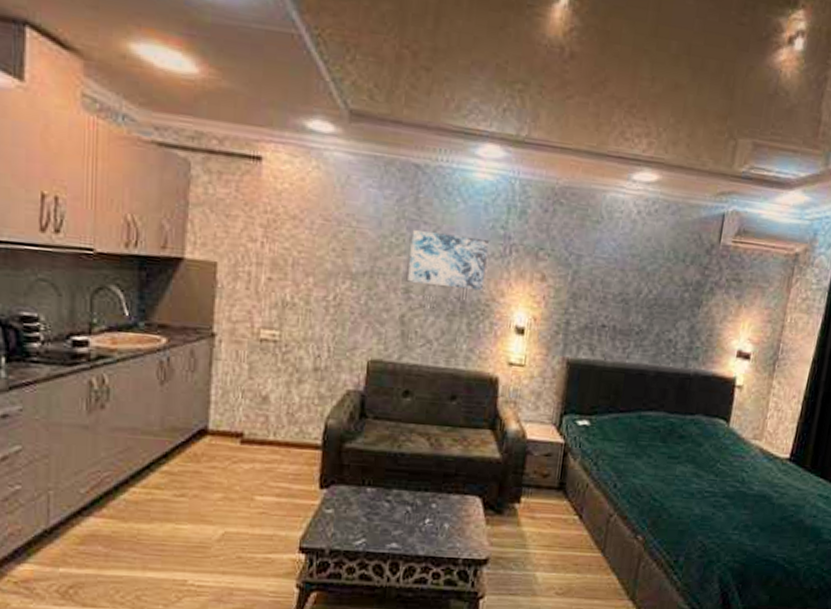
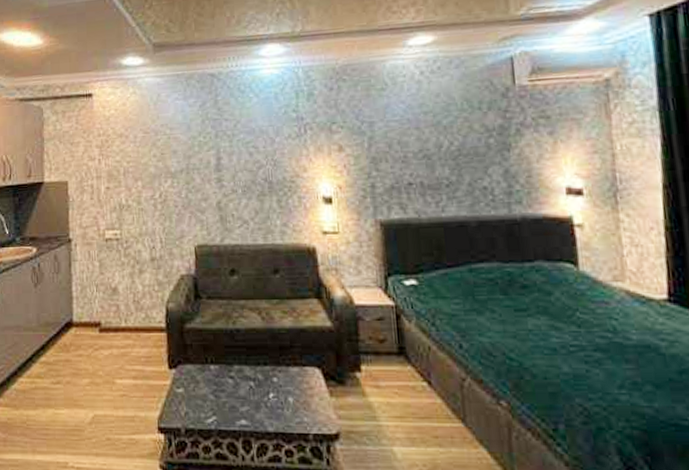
wall art: present [408,230,489,291] -> none [216,124,287,172]

